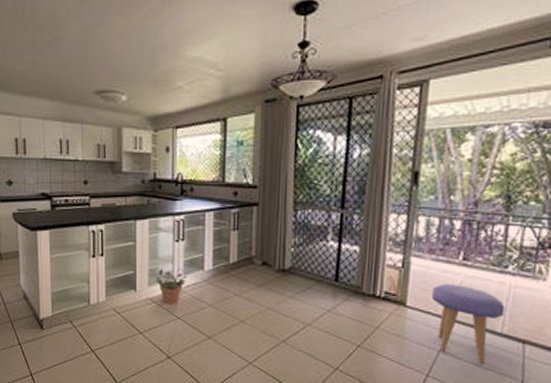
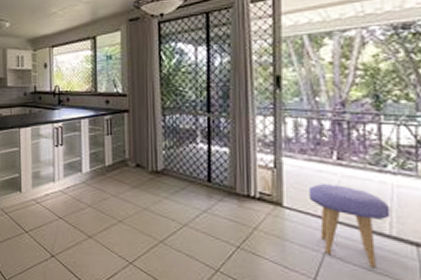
potted plant: present [155,267,188,304] -> none [38,170,68,205]

